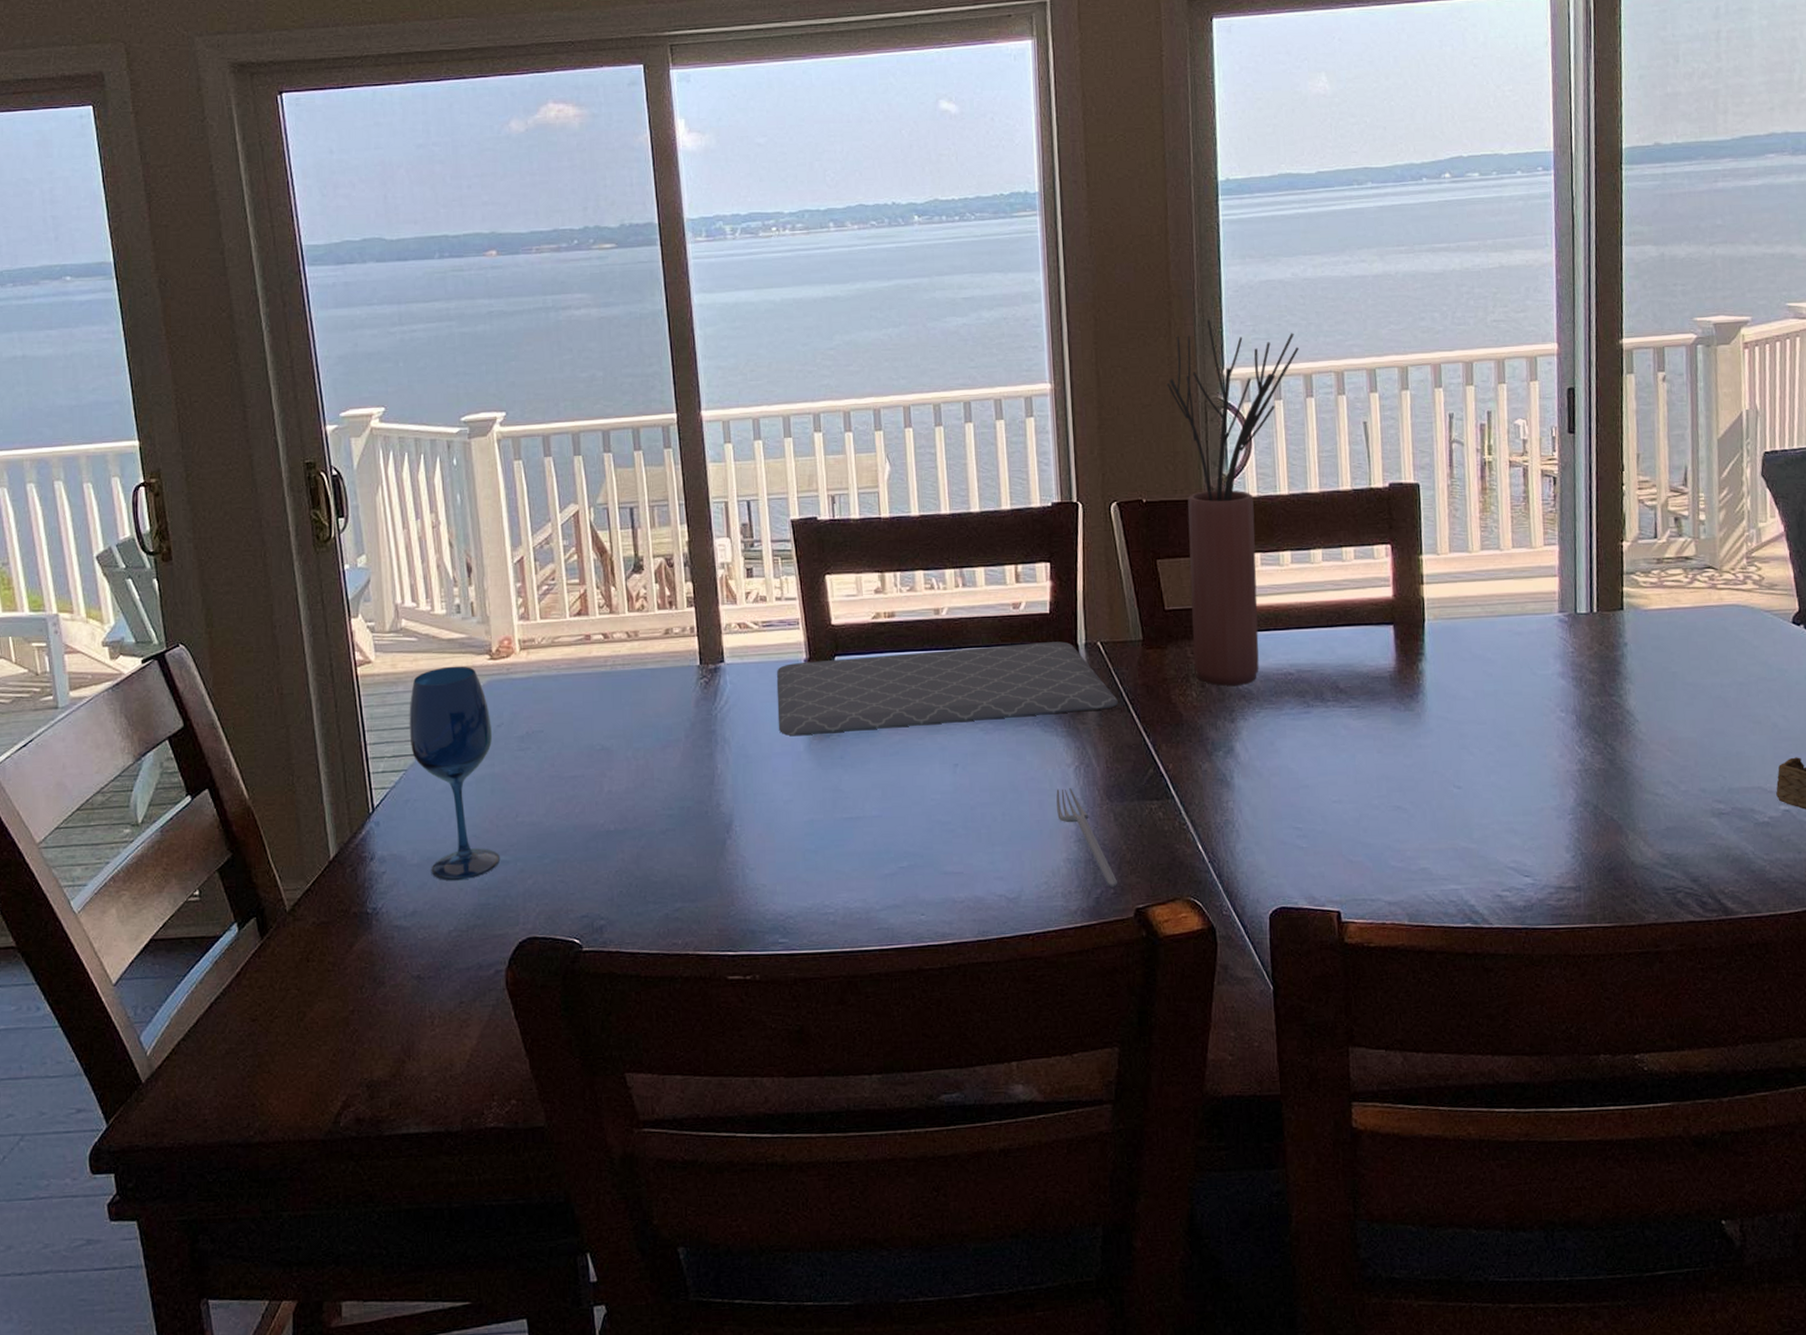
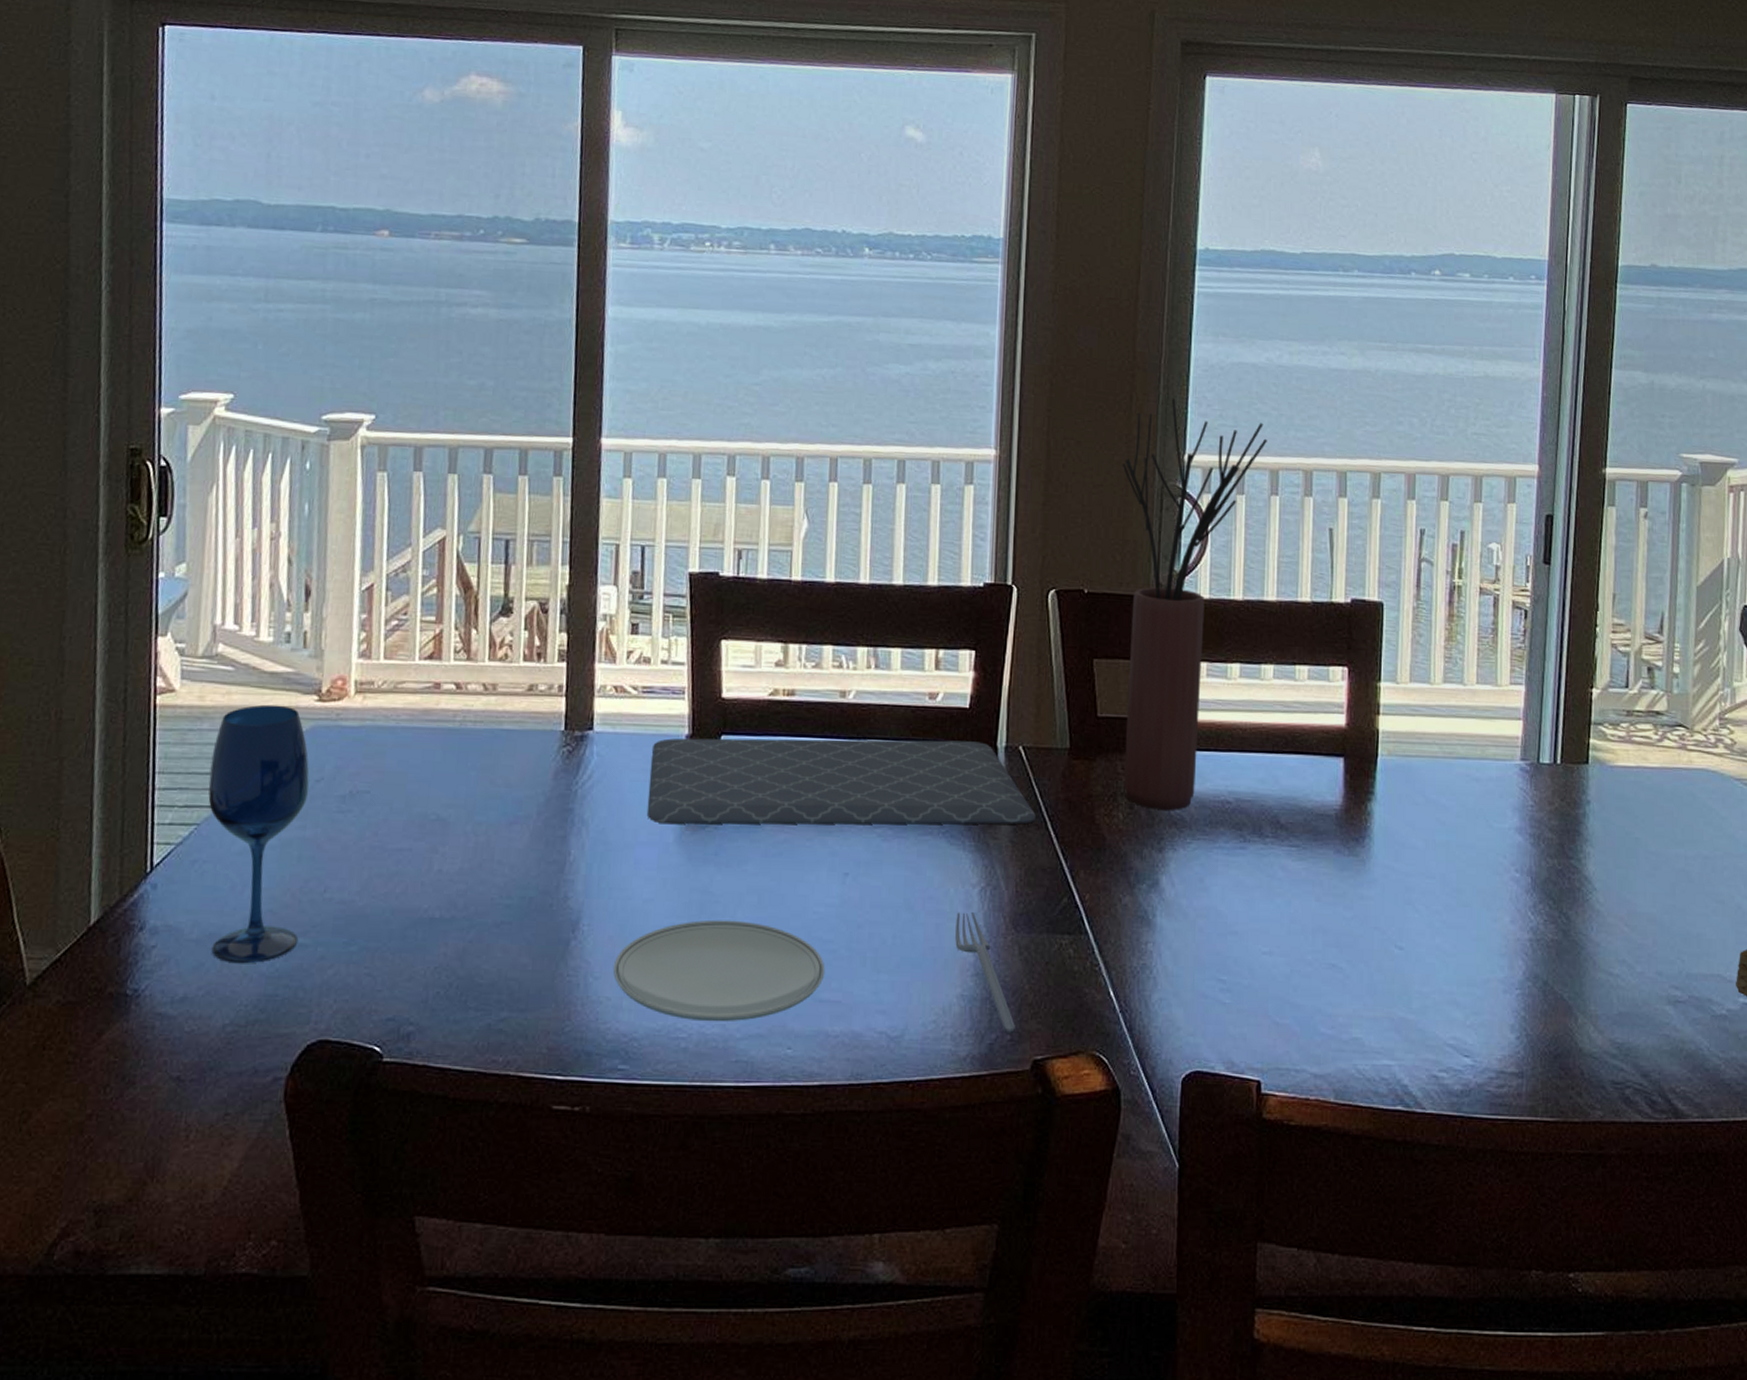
plate: none [766,811,947,898] -> present [613,919,825,1022]

